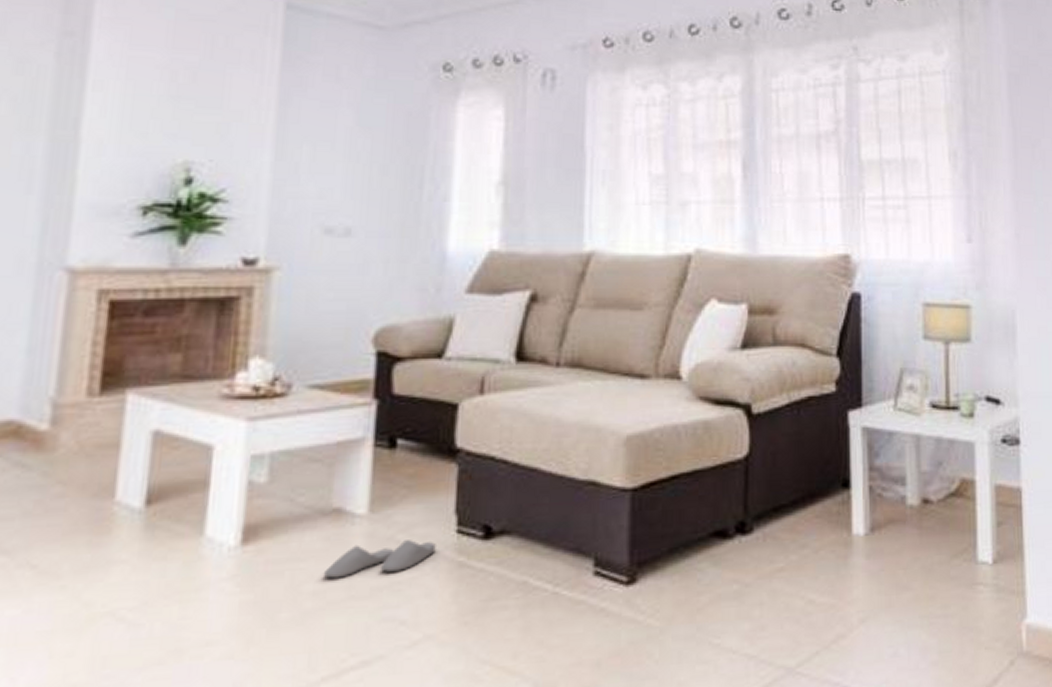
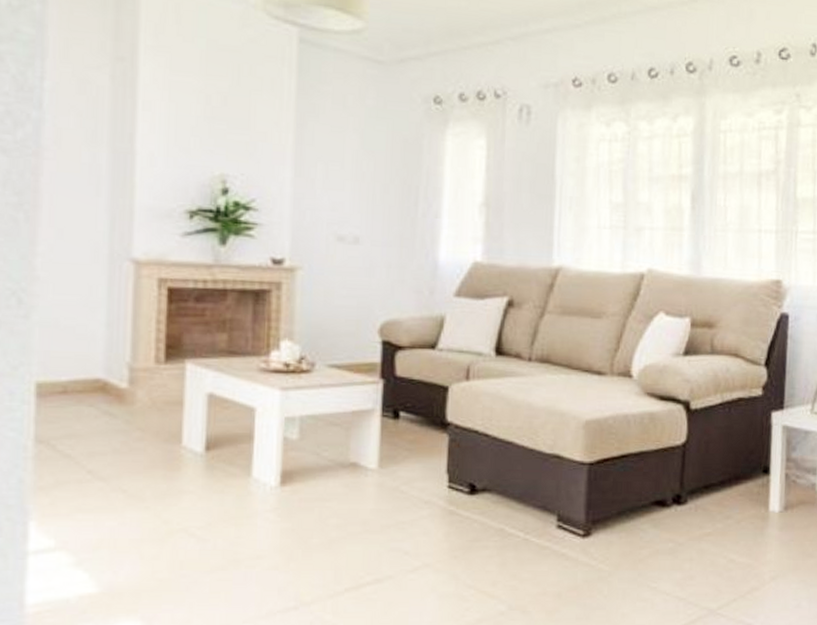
slippers: present [323,540,436,579] -> none [344,491,432,516]

